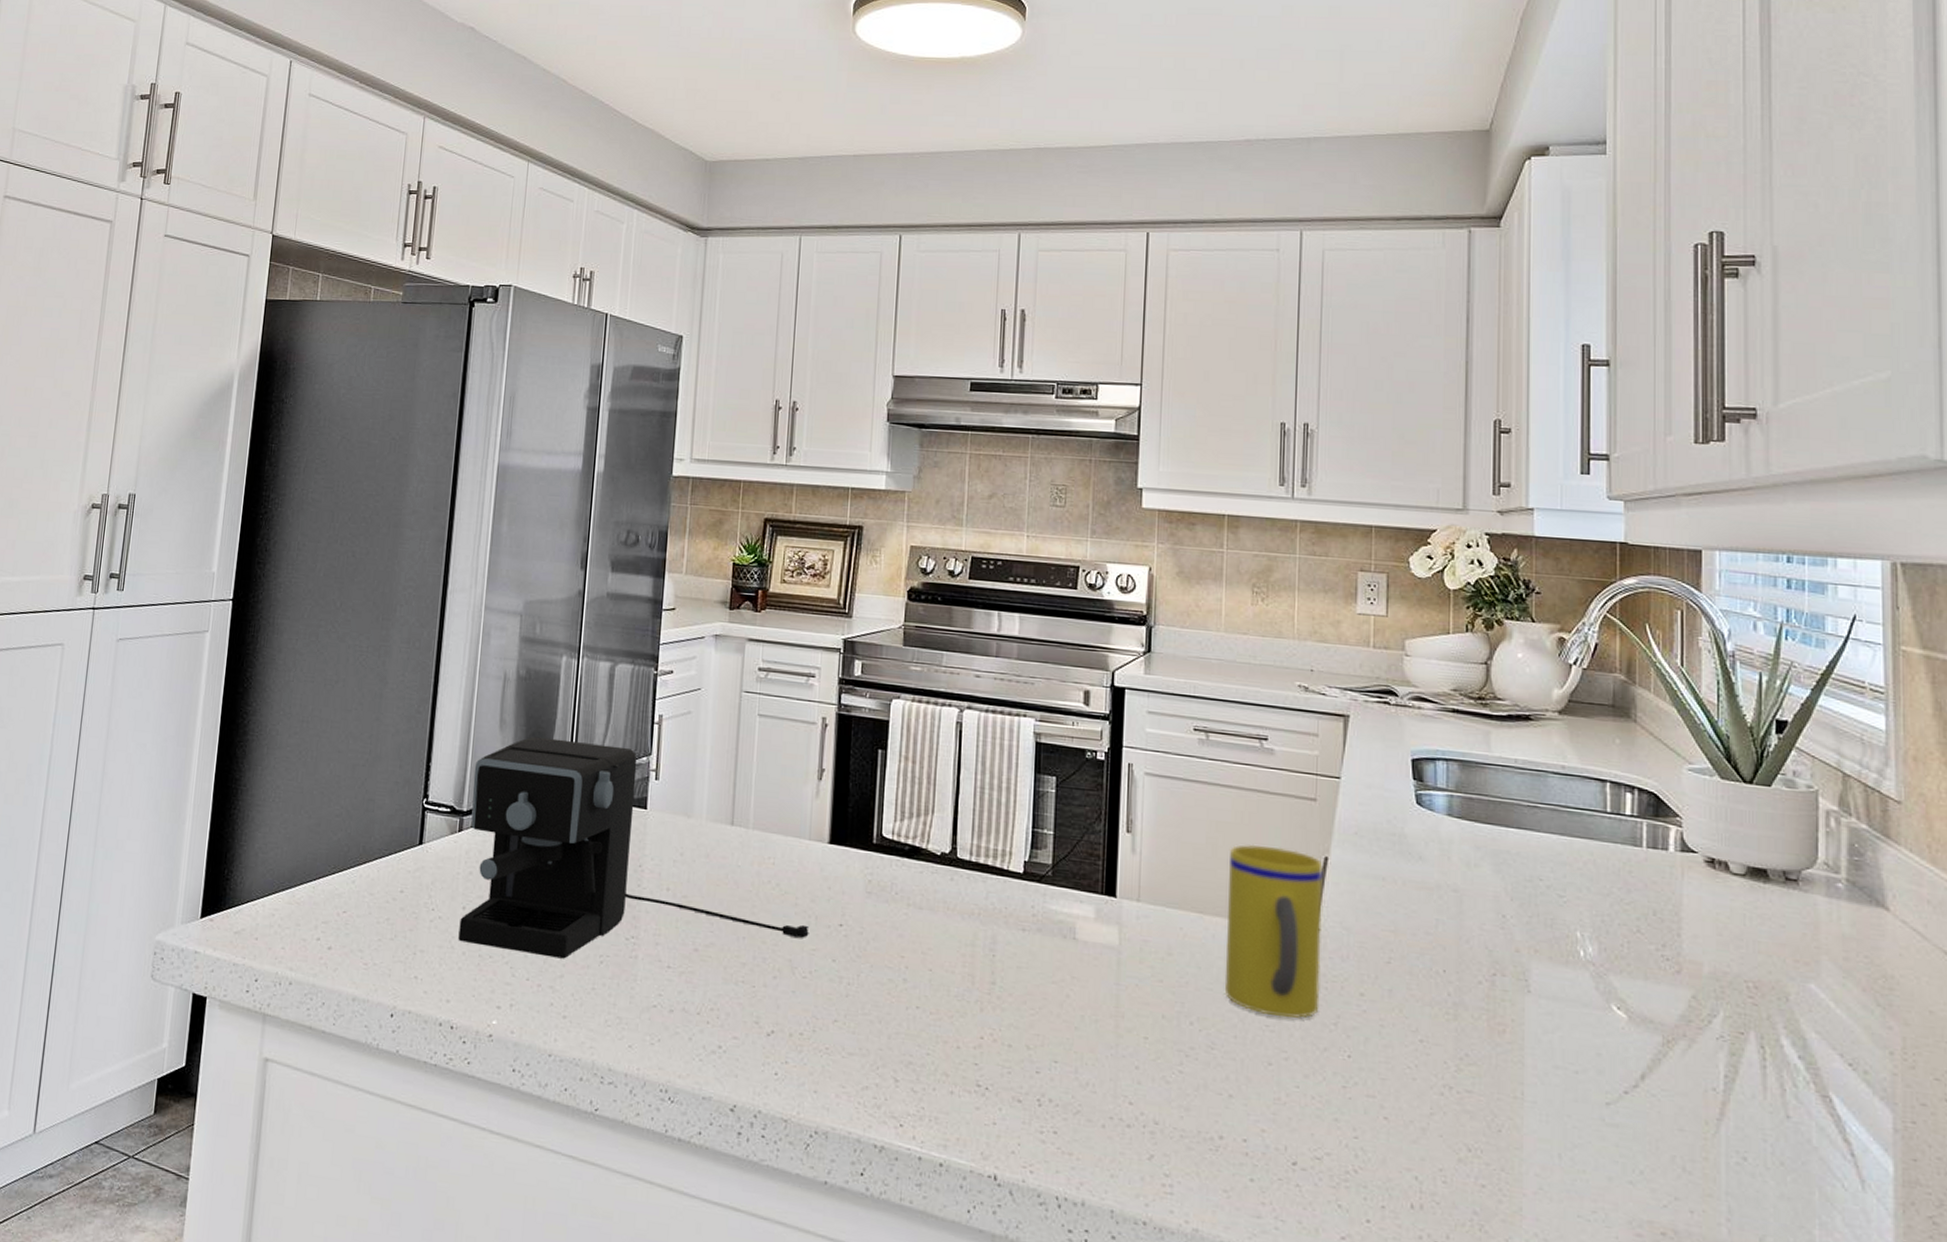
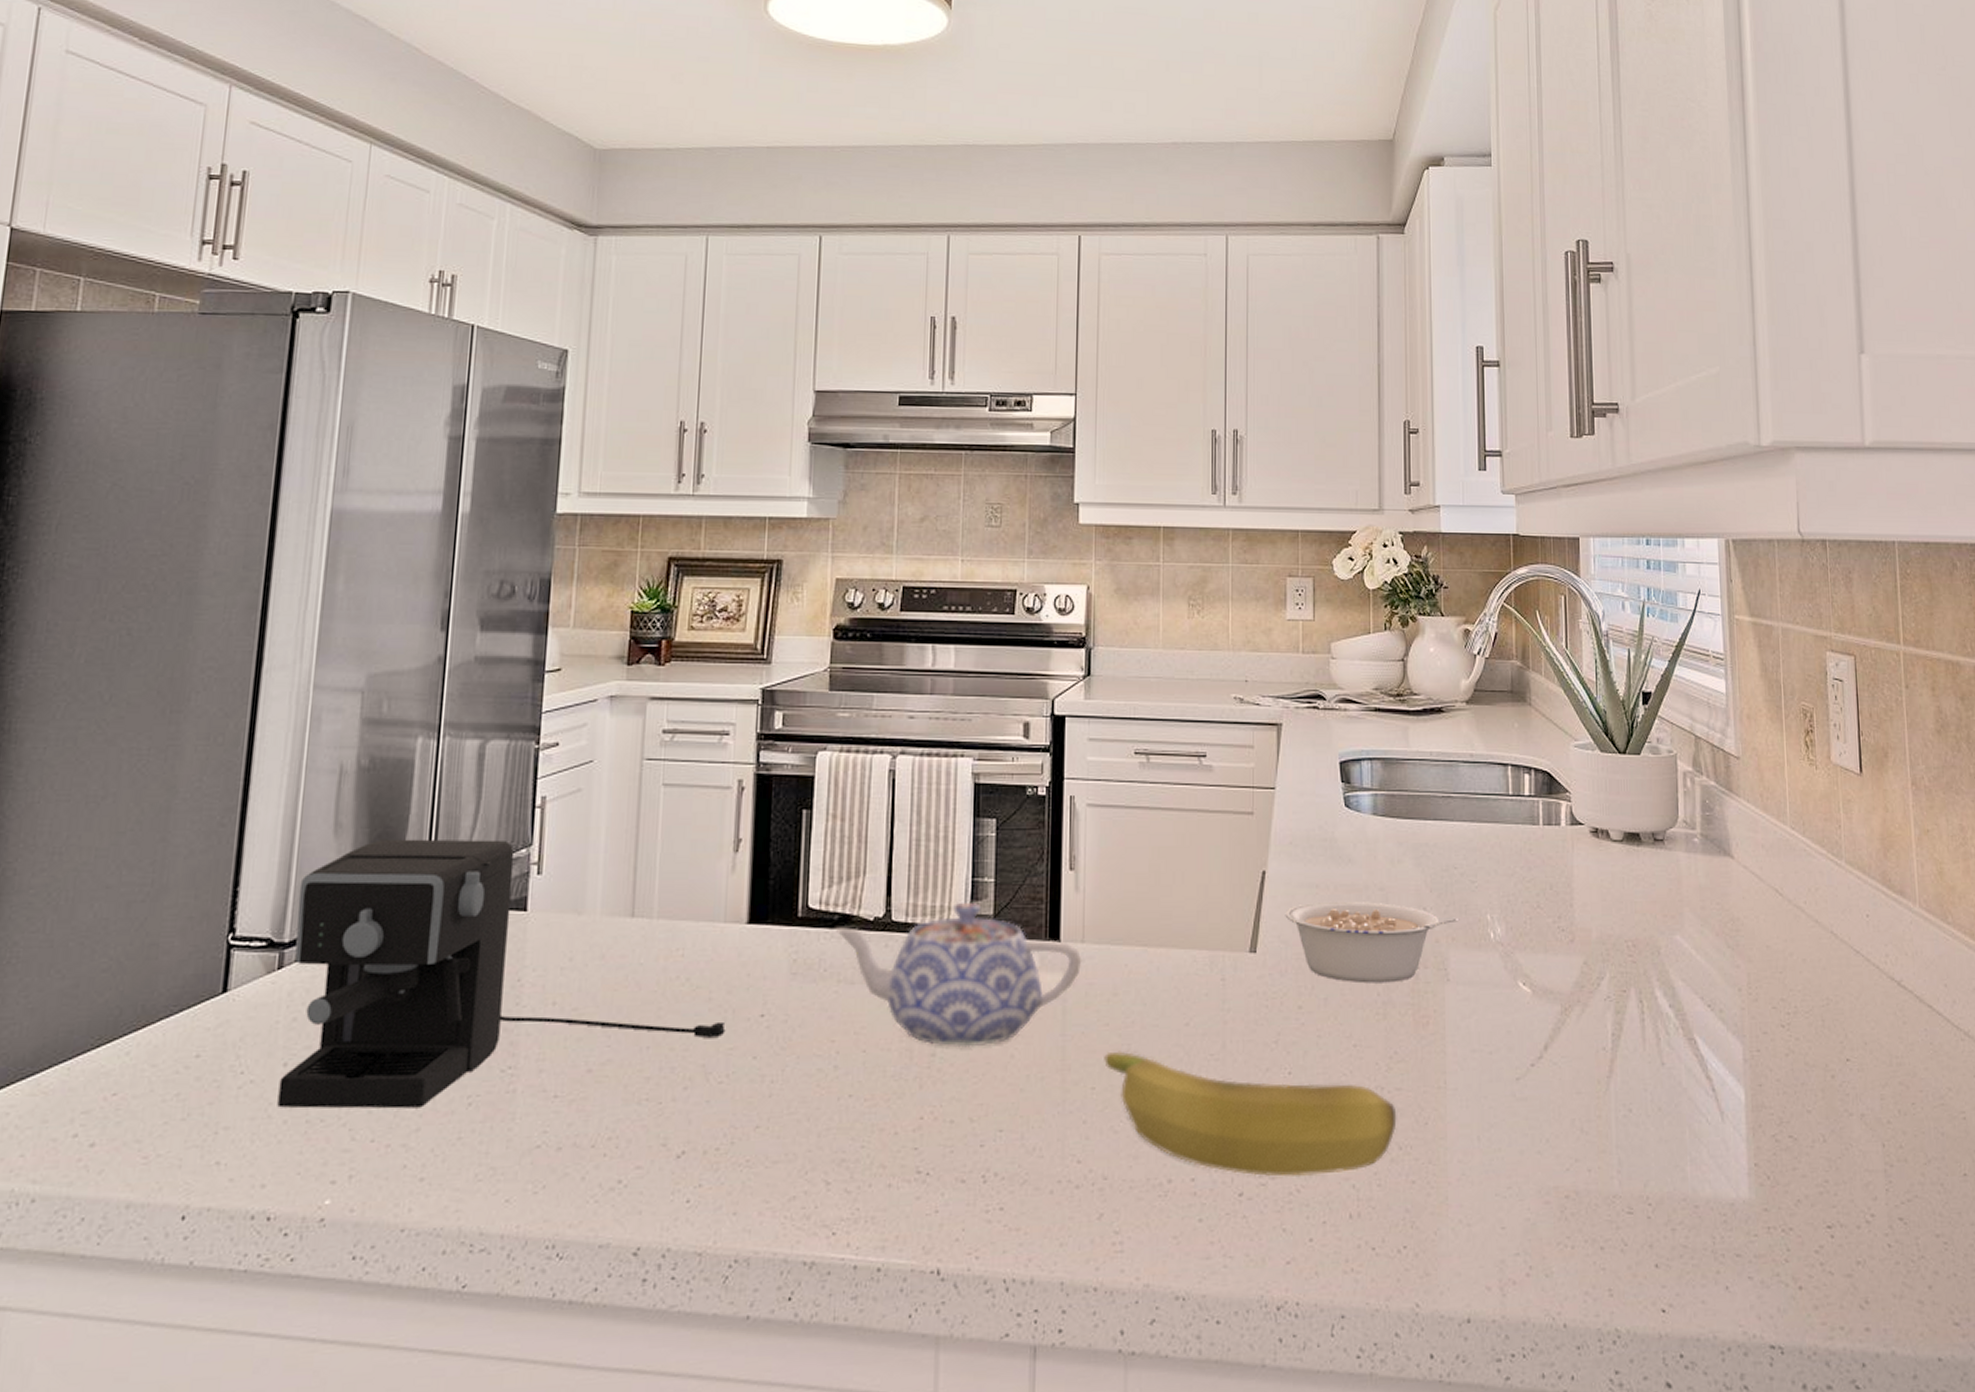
teapot: none [904,849,1138,982] -> present [833,903,1082,1048]
banana: none [1157,1007,1466,1163] -> present [1104,1051,1397,1177]
mug: present [1226,844,1323,1018] -> none [1171,866,1261,1044]
legume: none [1348,894,1544,986] -> present [1285,901,1460,984]

